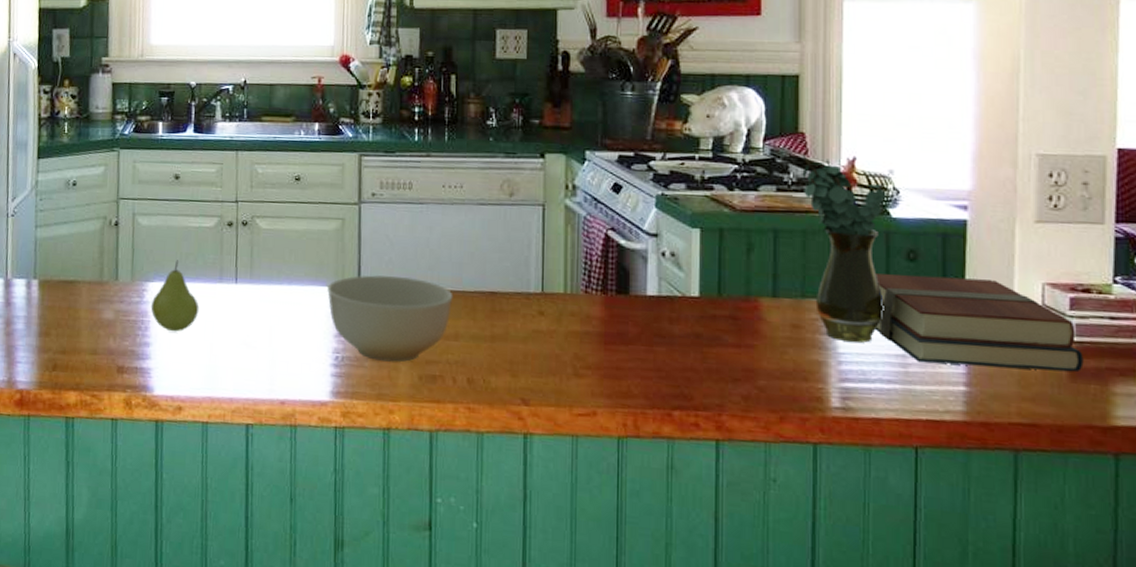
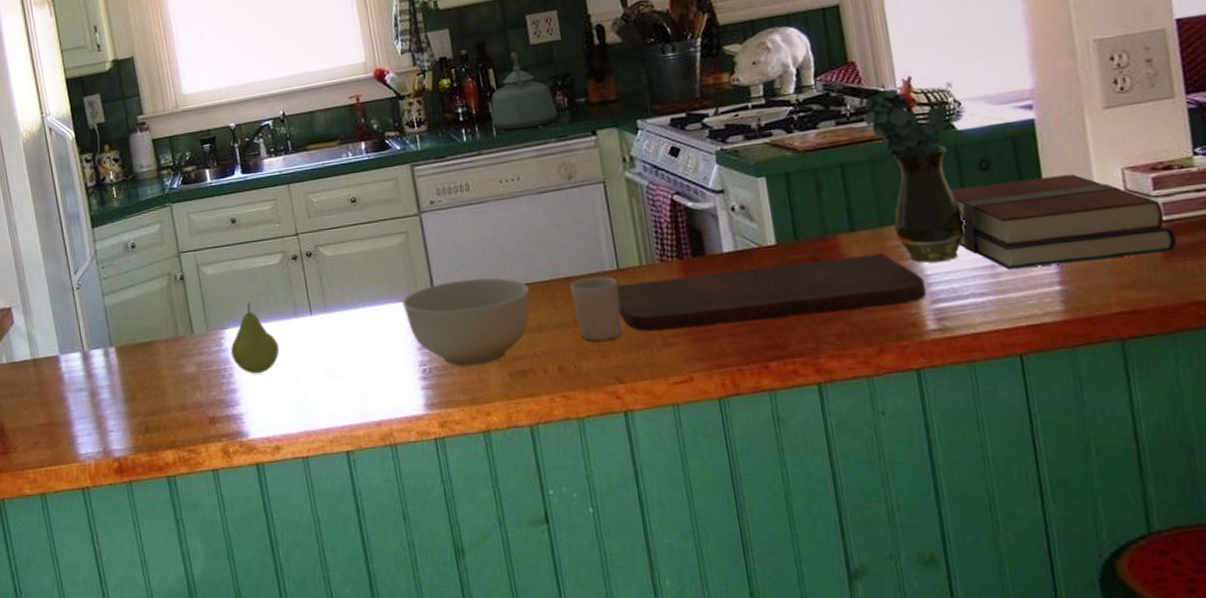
kettle: none [446,62,511,140] -> present [491,51,558,131]
mug: none [492,295,540,361] -> present [569,276,623,342]
cutting board: none [536,308,835,376] -> present [617,253,926,331]

